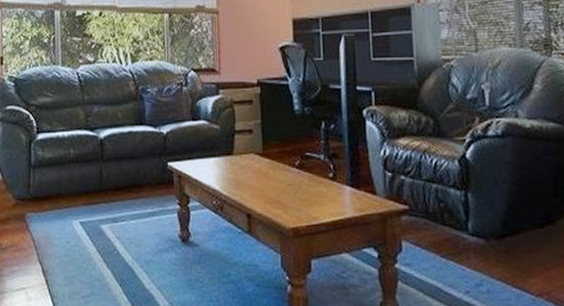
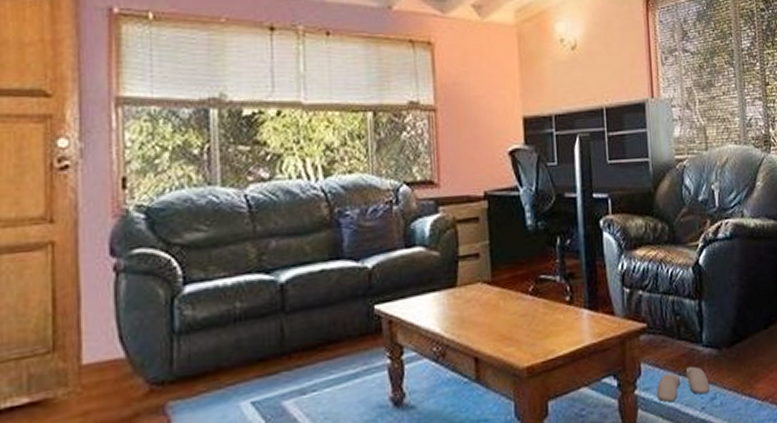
slippers: none [418,251,475,281] -> present [657,366,710,403]

